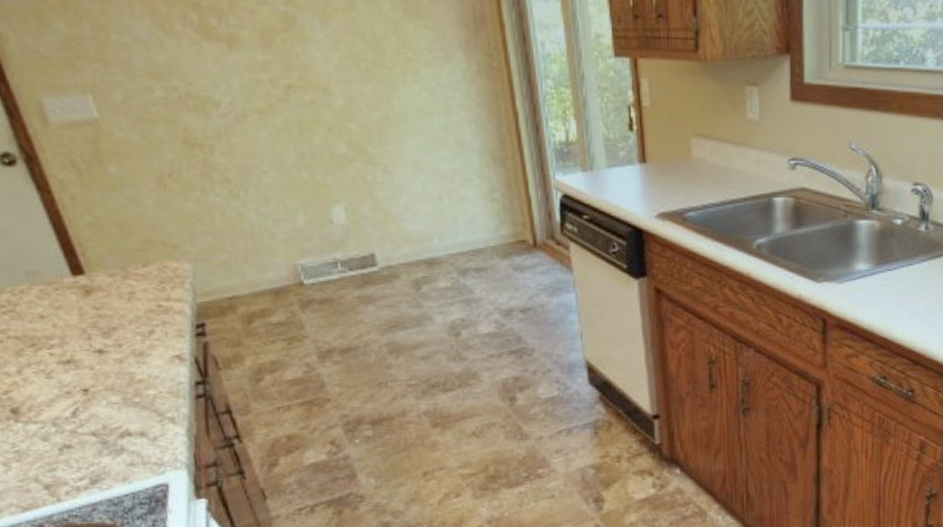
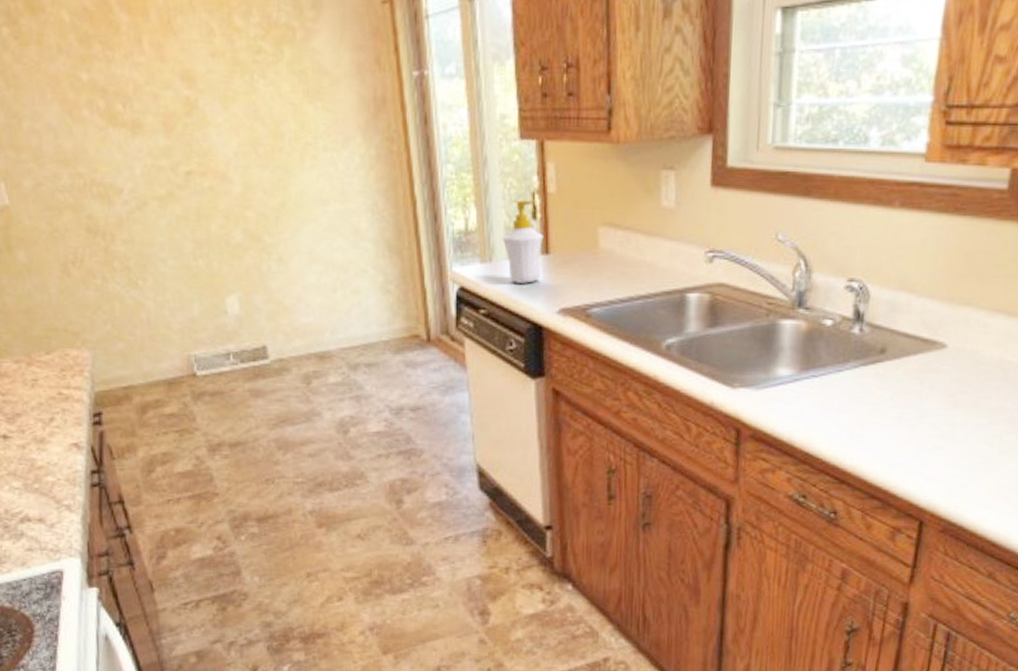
soap bottle: none [601,113,640,190] -> present [502,200,544,284]

